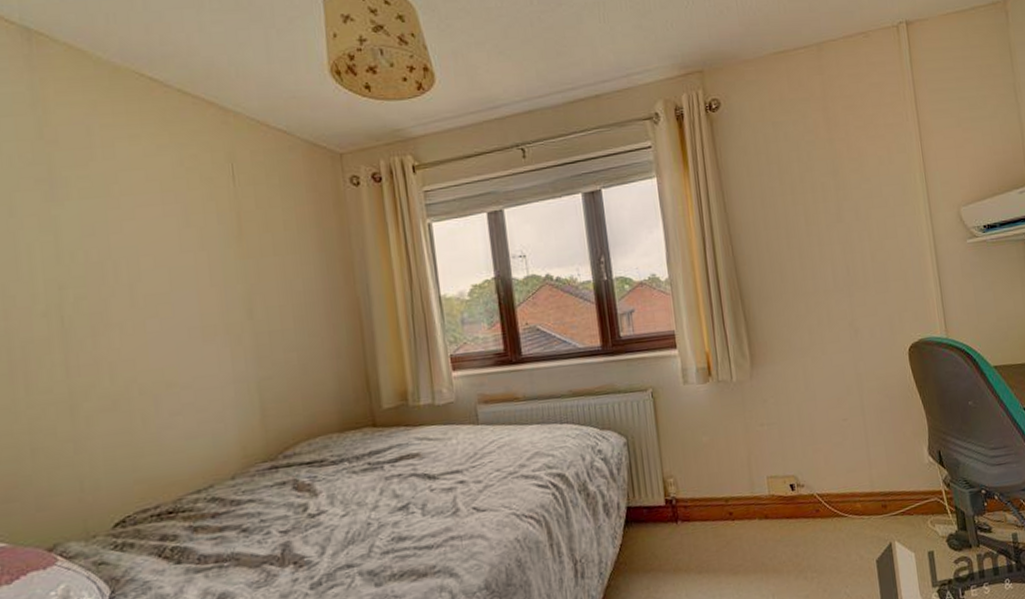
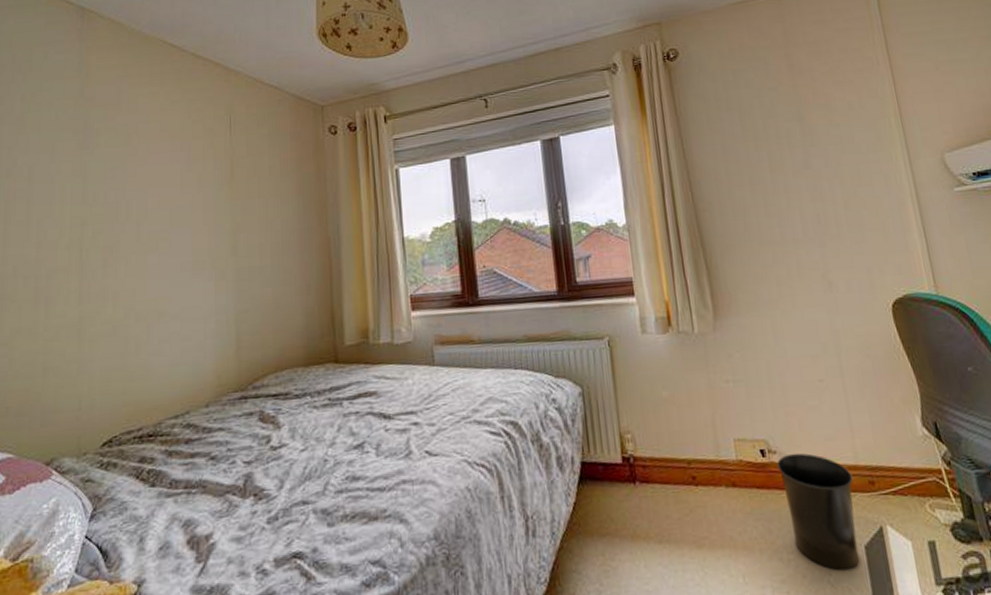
waste bin: none [804,485,872,583] -> present [777,453,860,571]

